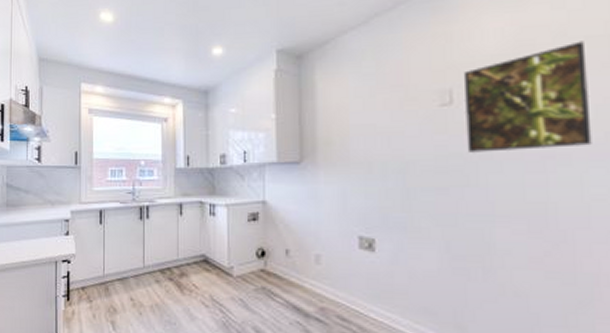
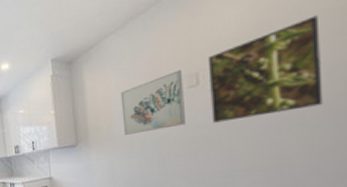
wall art: none [359,83,436,157] -> present [120,70,185,136]

